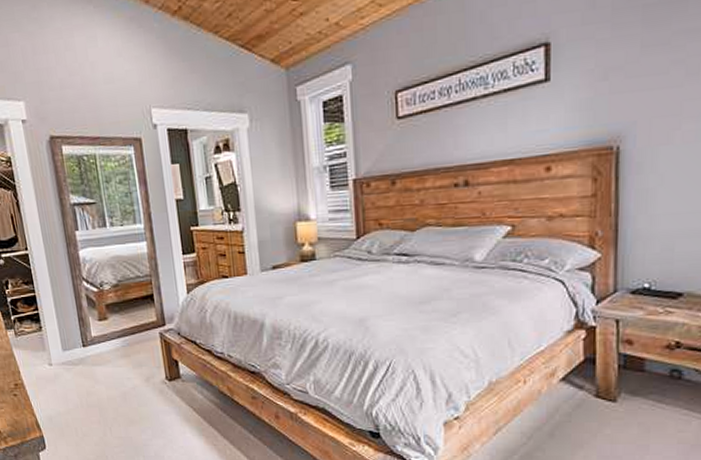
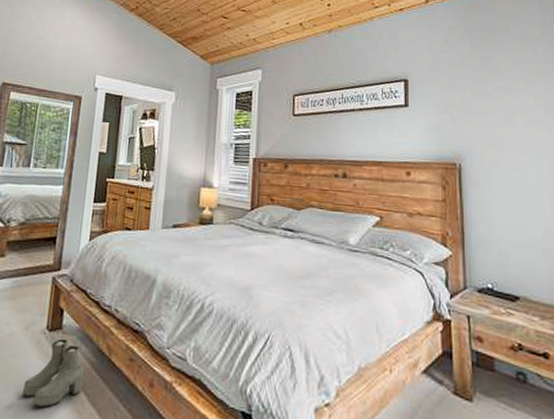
boots: none [157,386,212,444] -> present [22,339,84,408]

